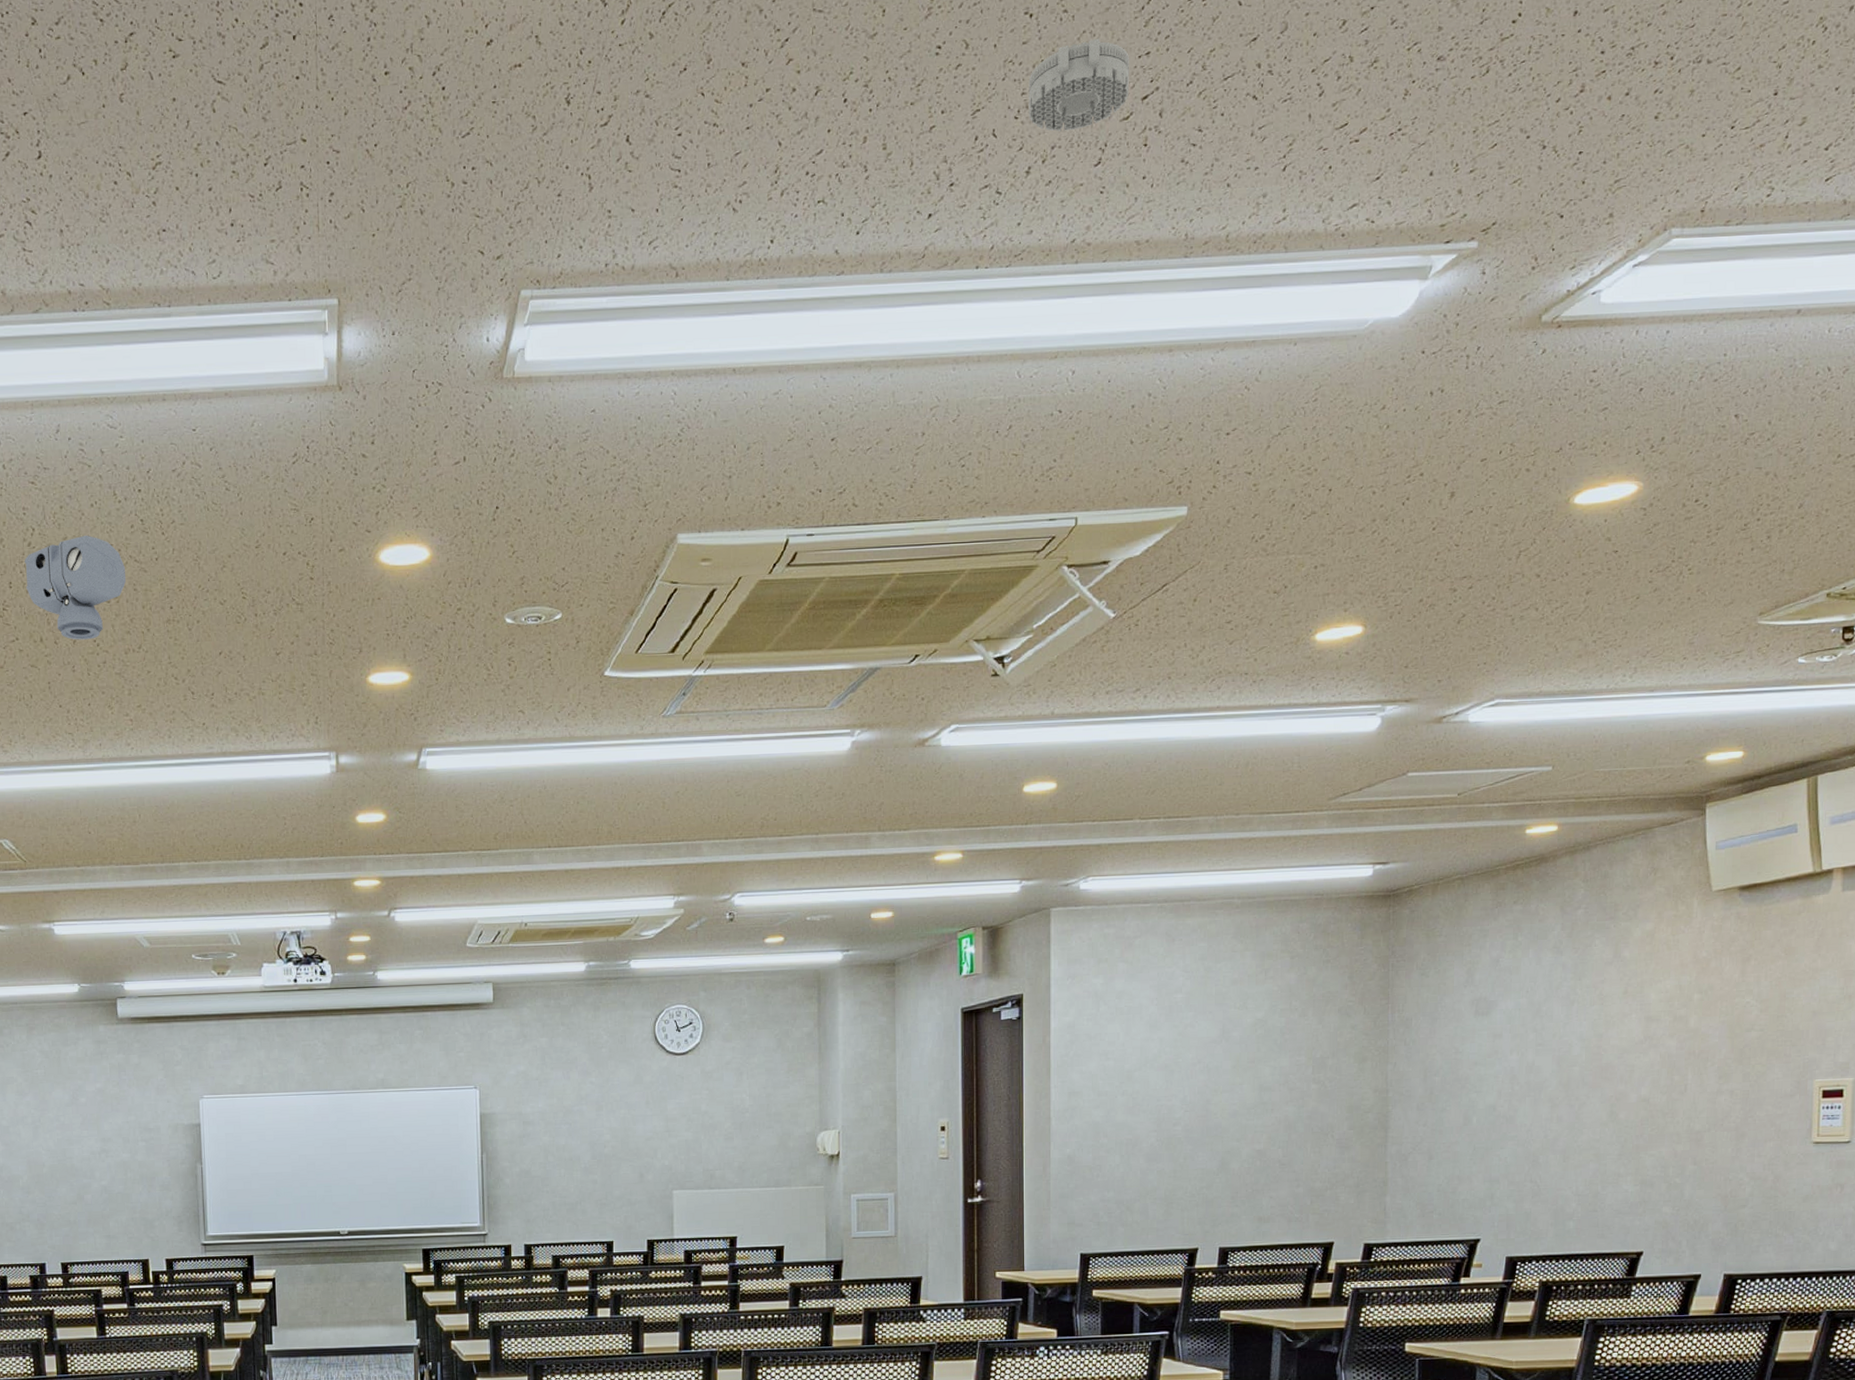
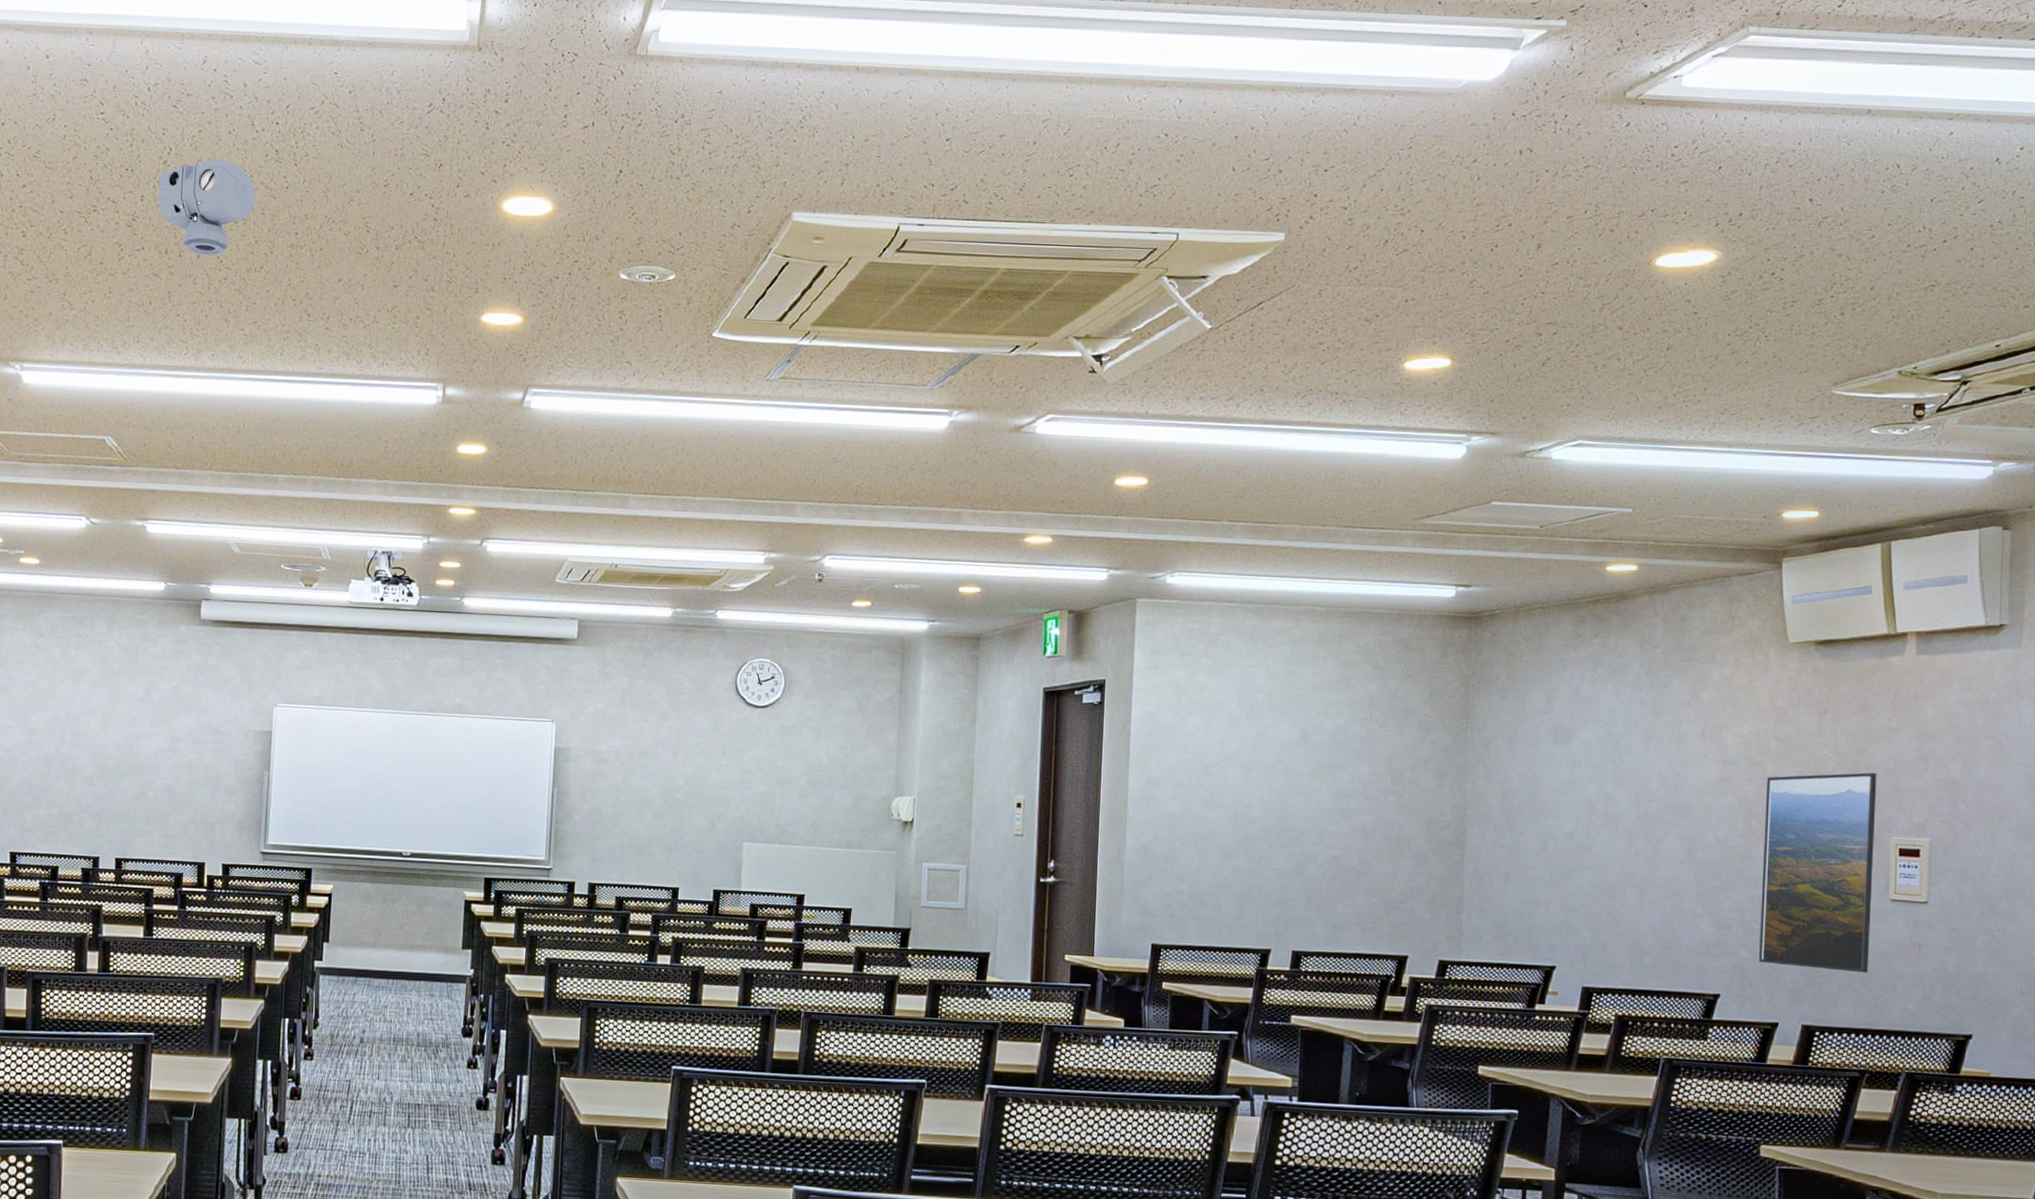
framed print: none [1682,1016,1801,1218] -> present [1759,772,1877,973]

